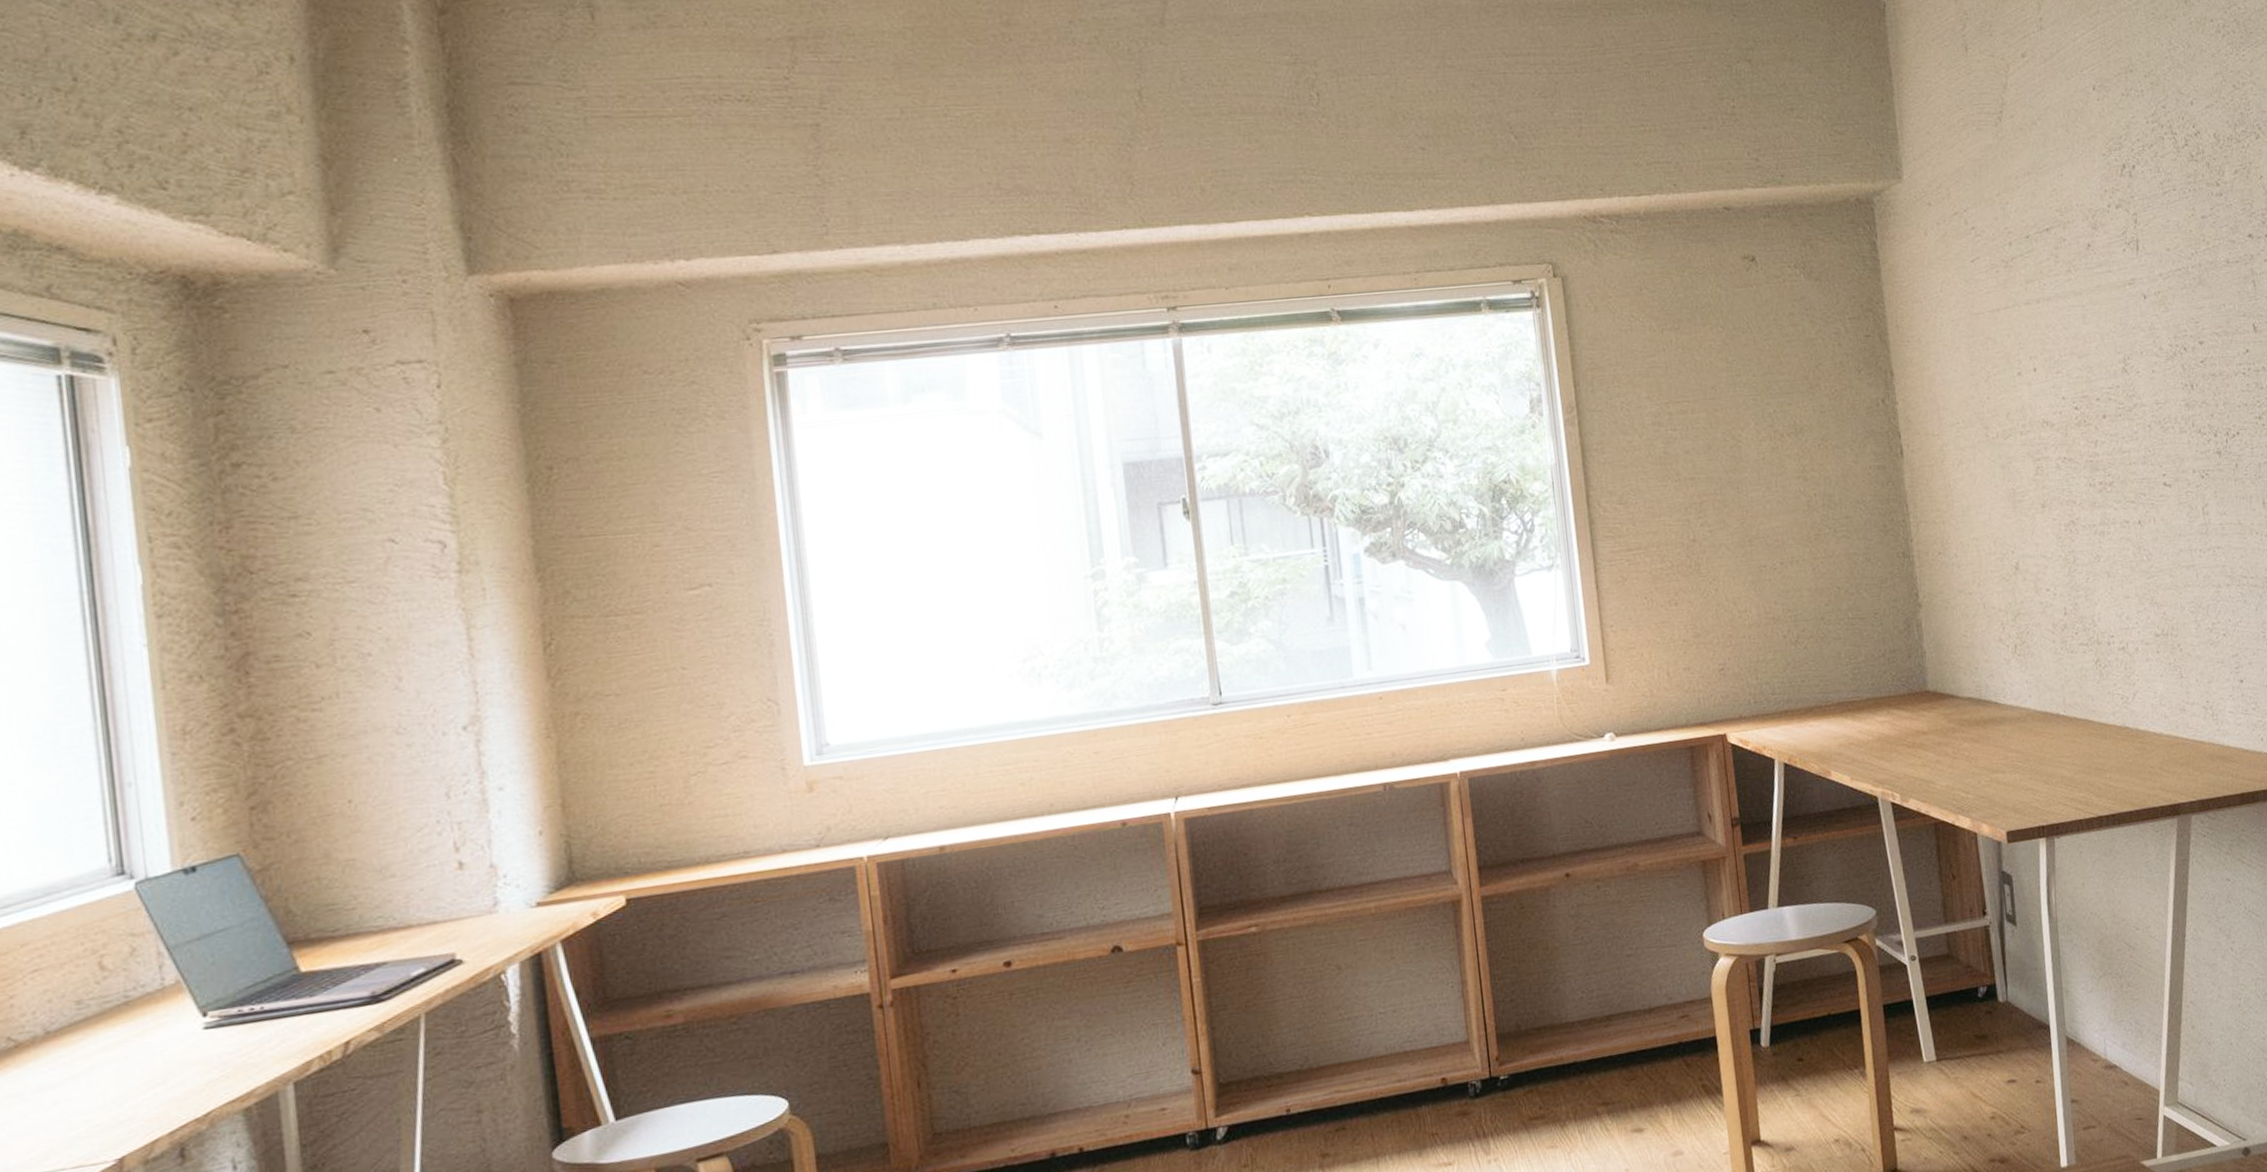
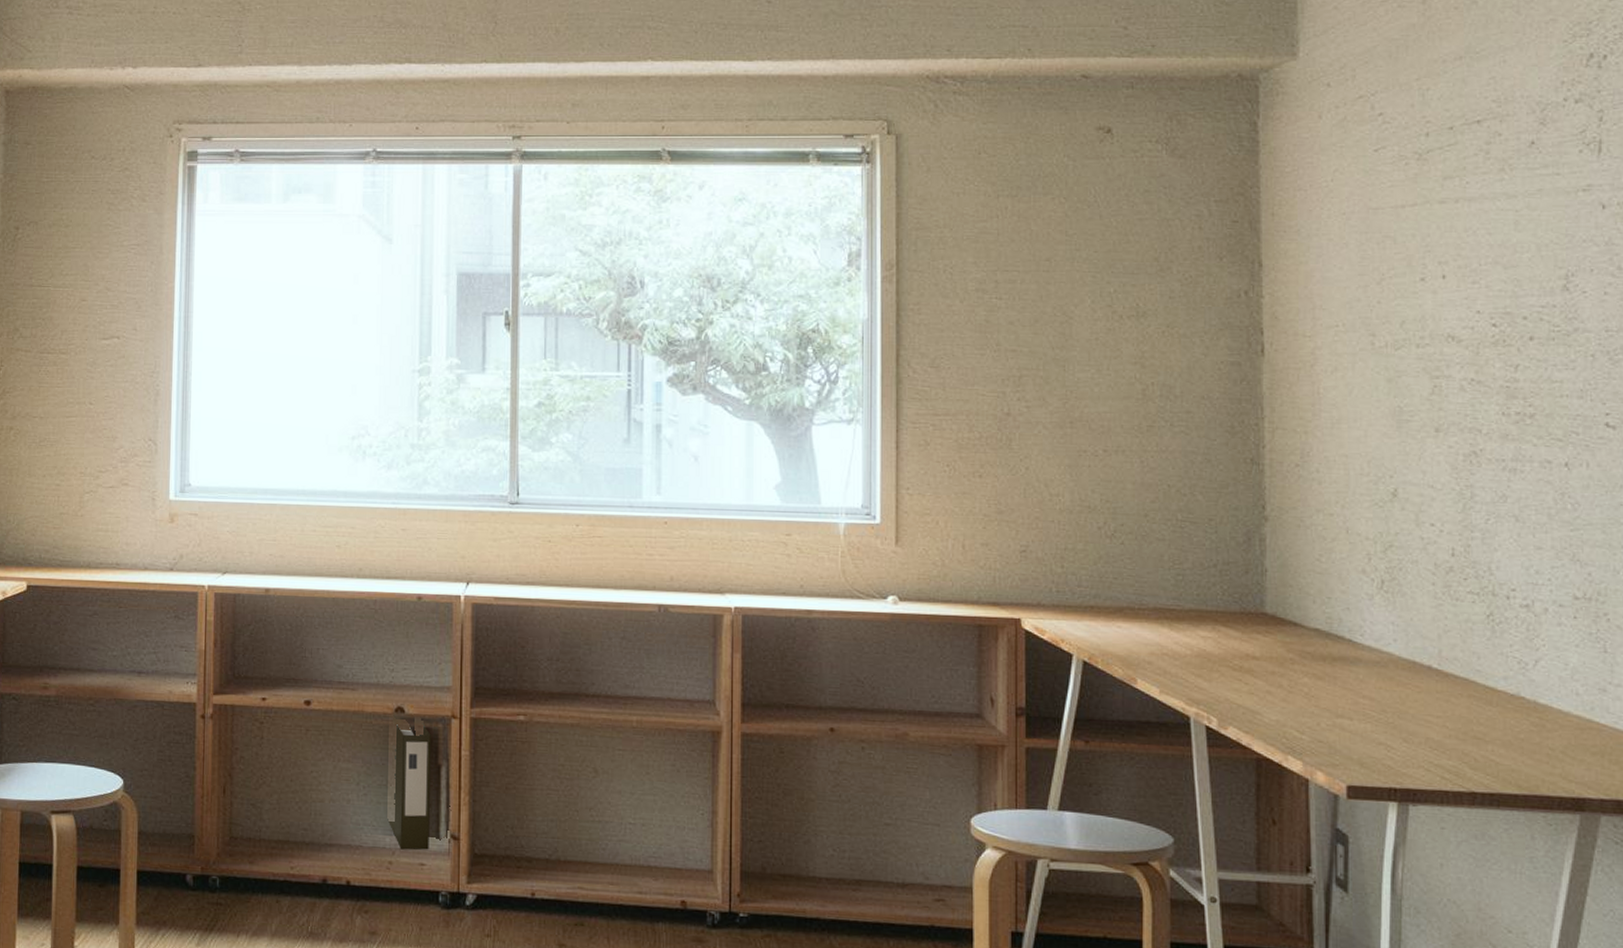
binder: none [1115,958,1169,1100] -> present [388,723,431,851]

